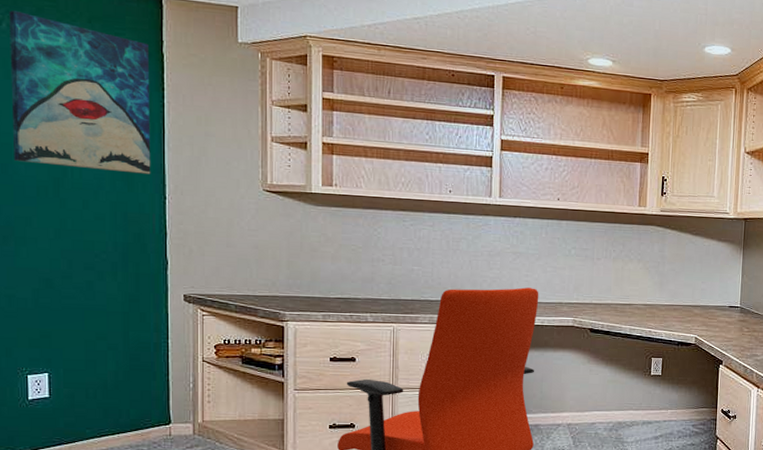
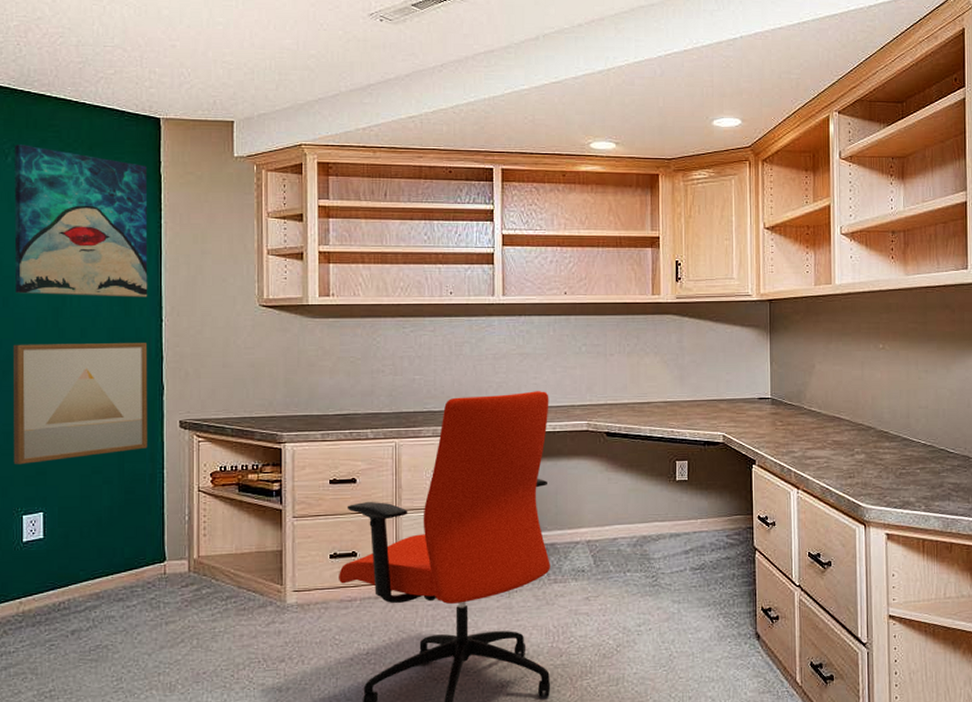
wall art: none [14,211,152,327] -> present [13,343,148,464]

